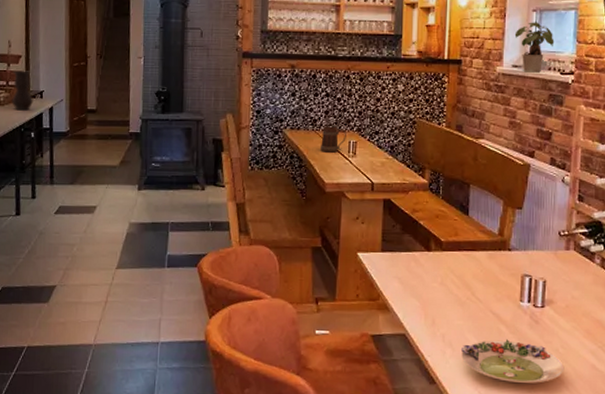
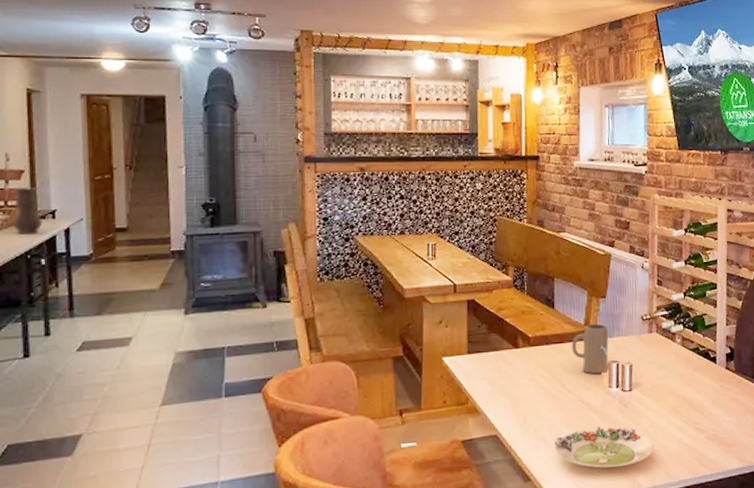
beer mug: present [319,126,346,153] -> none [396,229,424,257]
beer mug: none [484,234,523,287] -> present [572,323,609,375]
potted plant: present [514,22,555,74] -> none [589,117,627,167]

